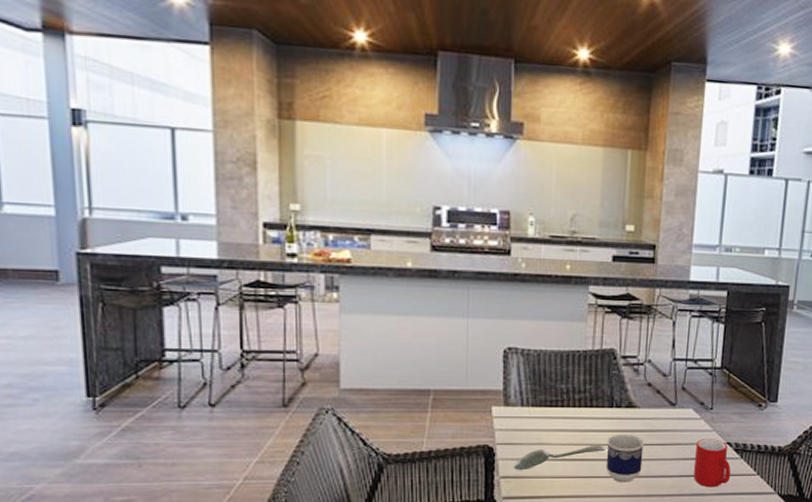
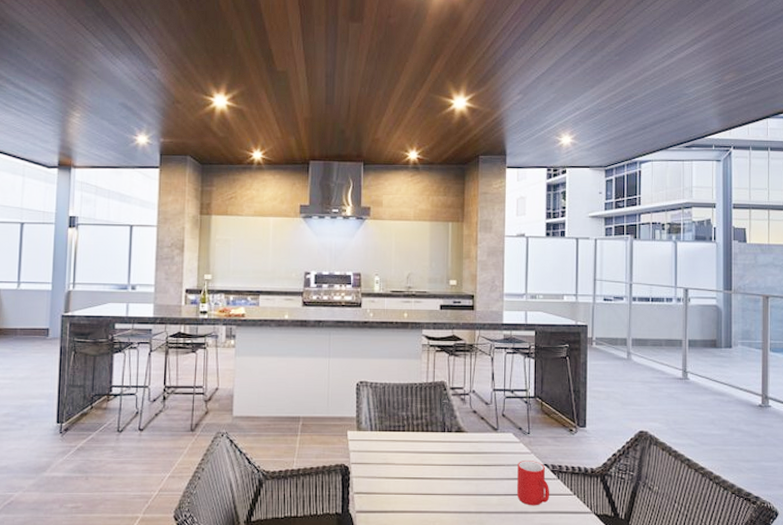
spoon: present [513,444,607,470] -> none [365,465,441,486]
cup: present [606,434,645,483] -> none [441,455,473,500]

